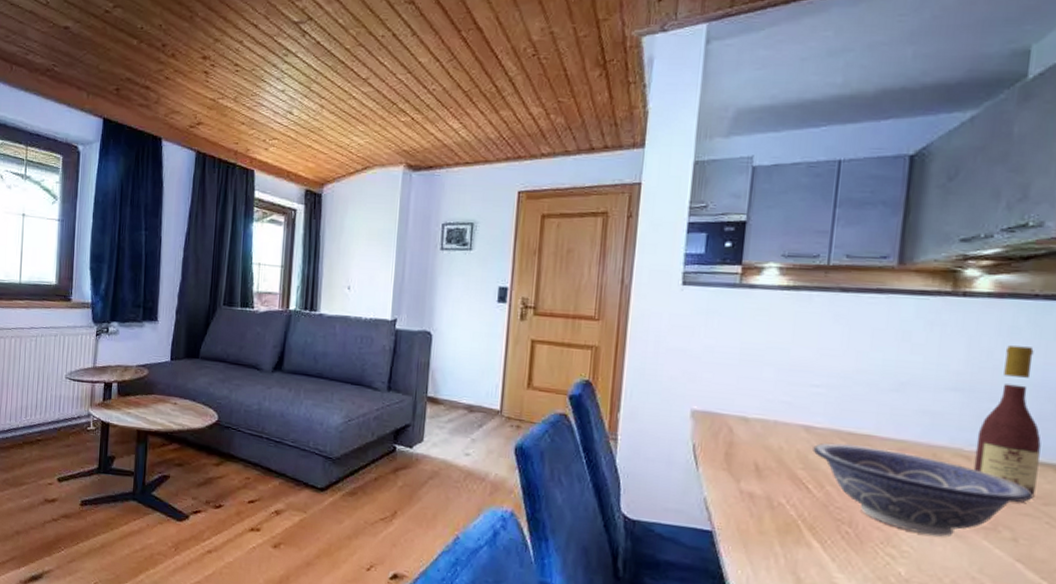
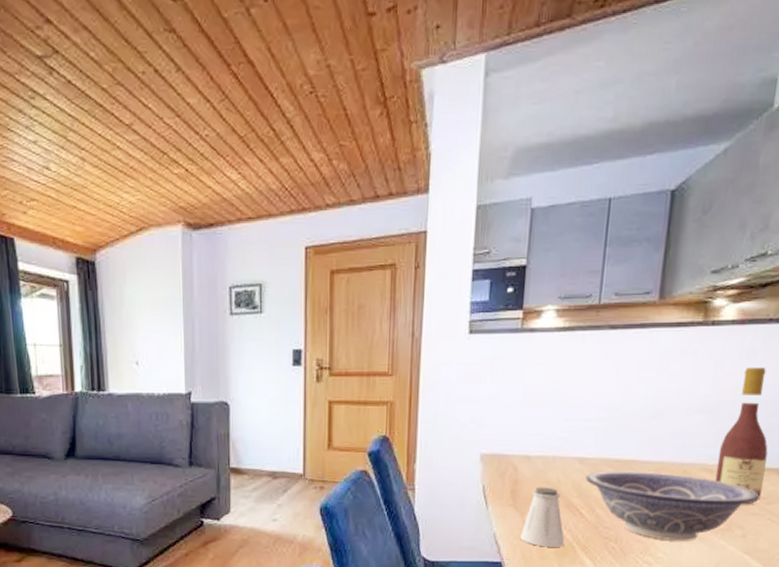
saltshaker: none [735,452,788,523] -> present [520,487,565,547]

